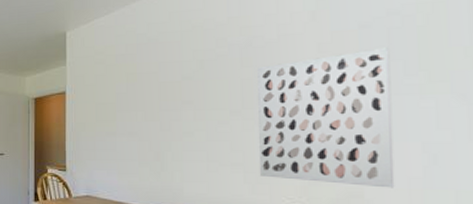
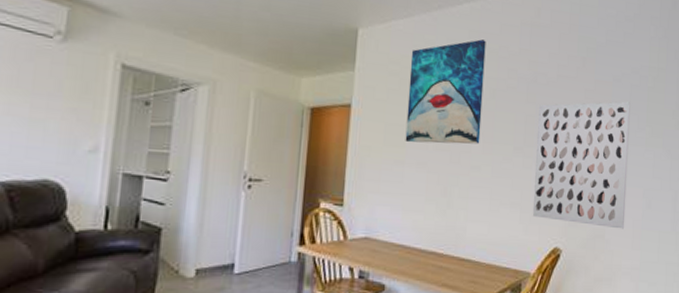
wall art: none [114,17,191,117] -> present [405,39,486,144]

